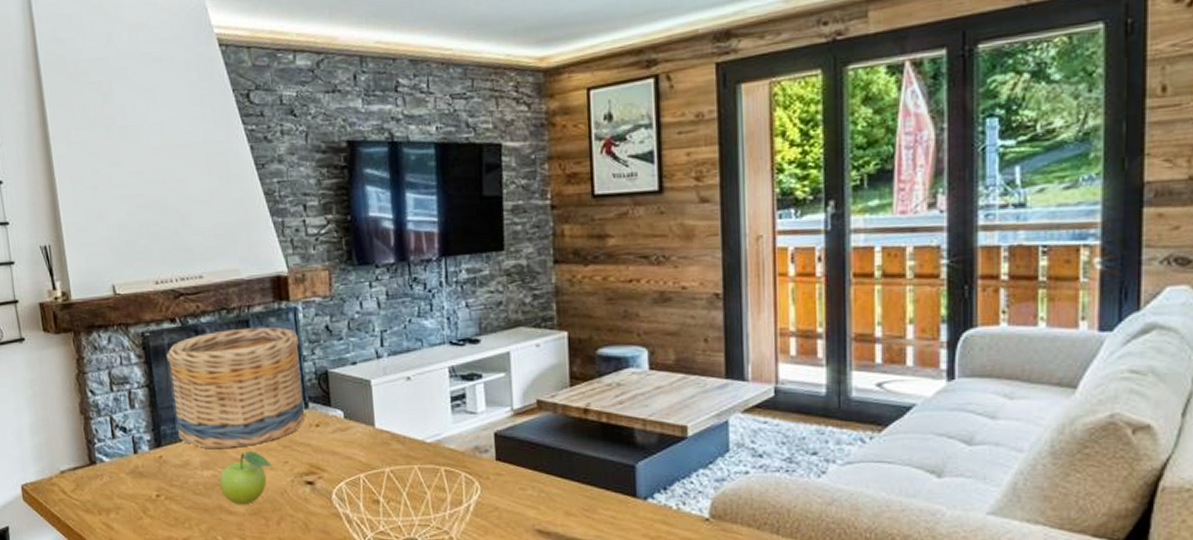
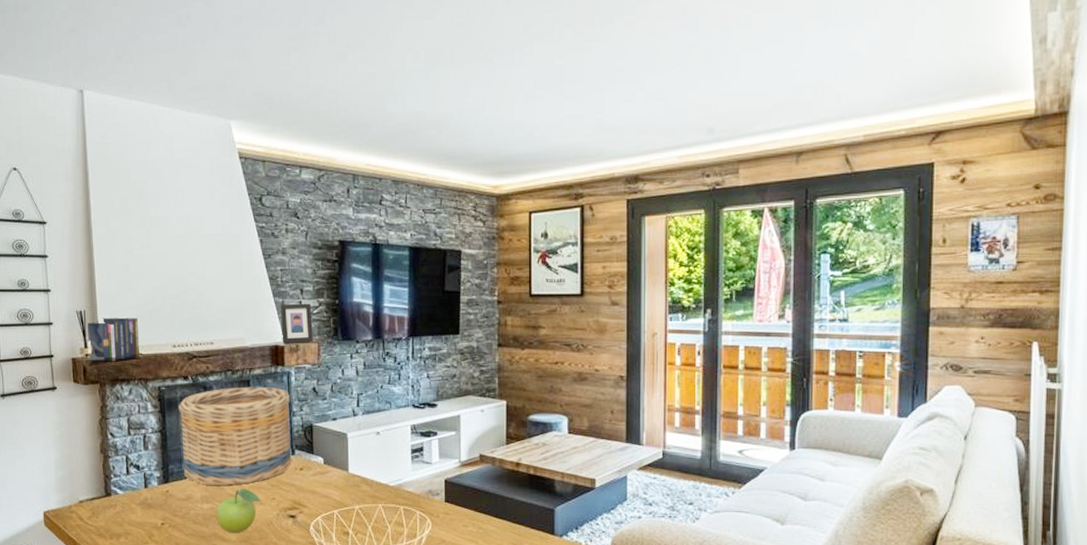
books: none [54,250,117,306] -> present [87,317,139,362]
picture frame: none [279,221,322,273] -> present [280,303,313,343]

